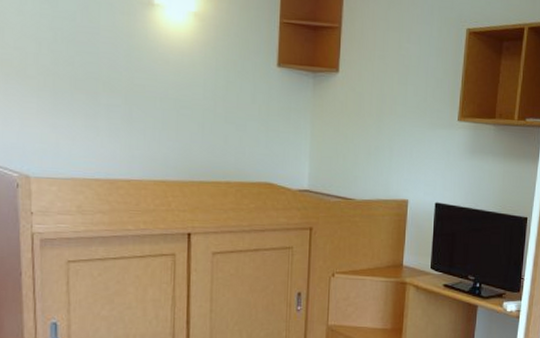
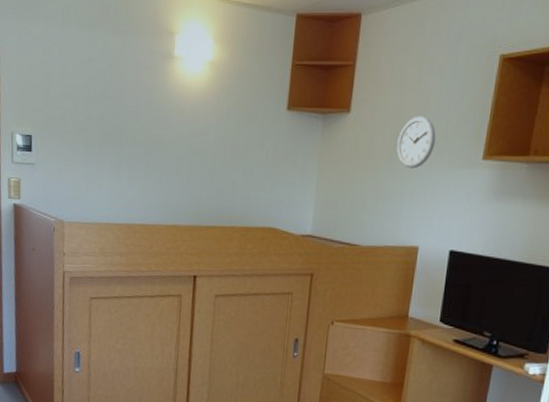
wall clock: none [384,78,417,128] -> present [397,115,436,169]

